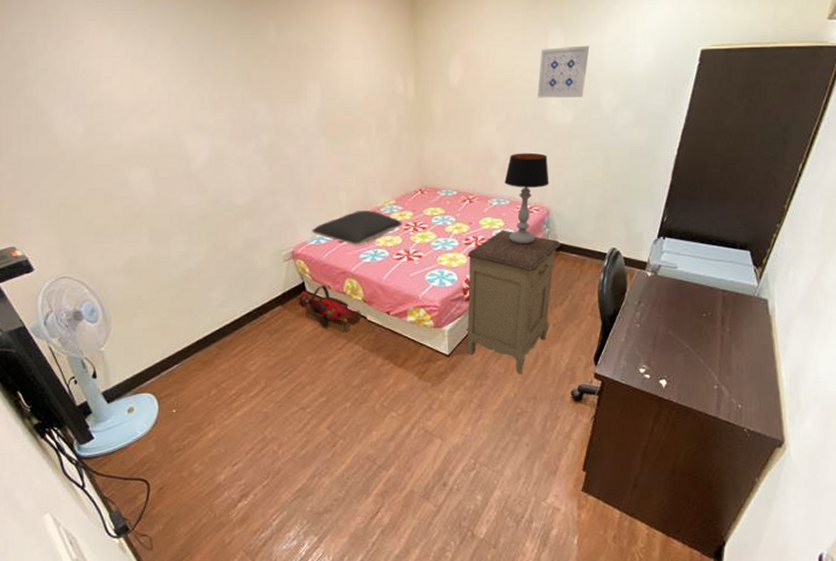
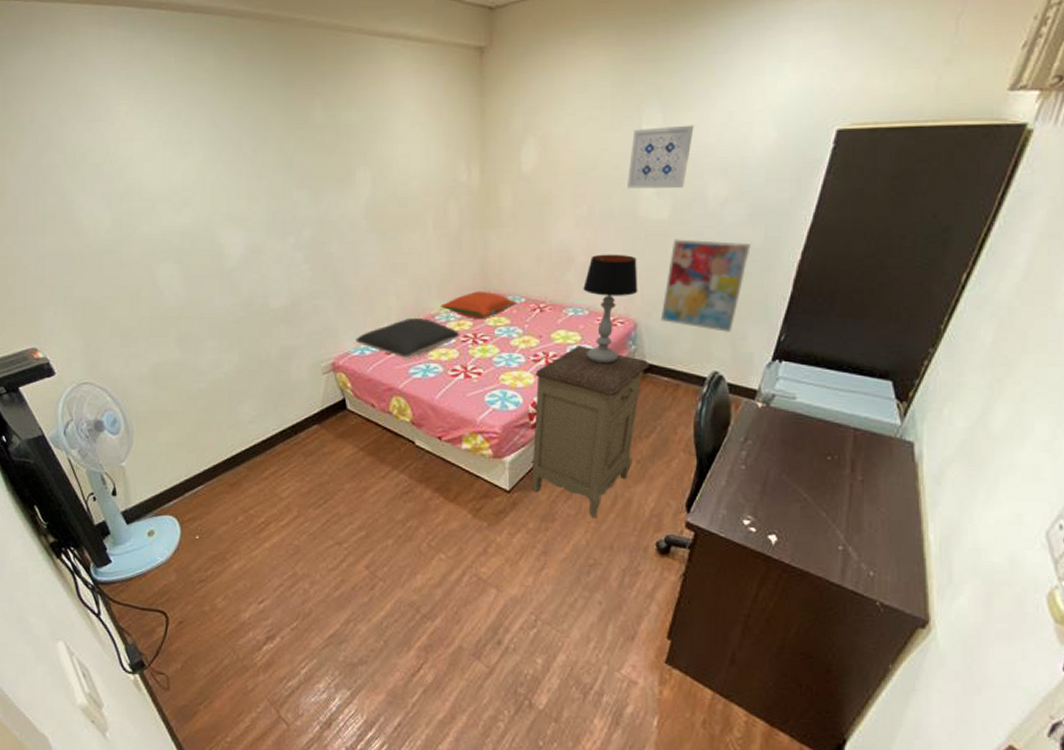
backpack: present [298,285,361,333] -> none [337,402,408,459]
pillow: none [384,186,450,211] -> present [440,291,517,320]
wall art: none [568,139,638,215] -> present [660,239,751,332]

